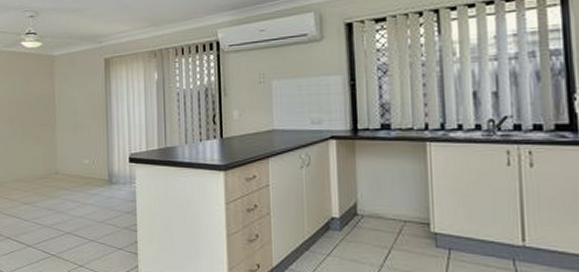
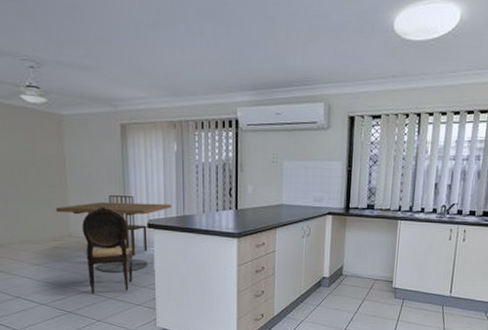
dining table: none [44,136,153,212] -> present [55,202,171,273]
dining chair: none [67,141,116,237] -> present [81,206,134,295]
dining chair: none [93,129,130,193] -> present [109,195,148,256]

